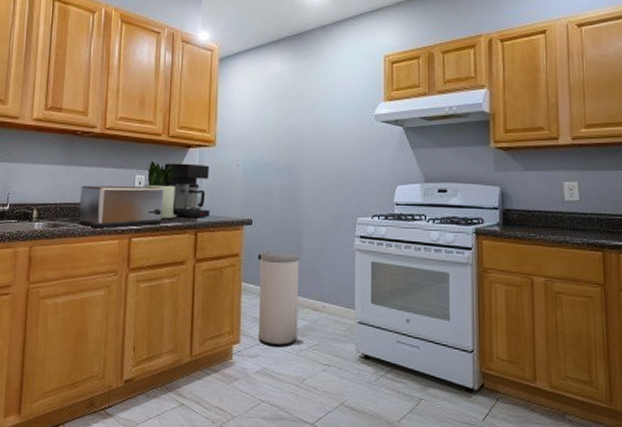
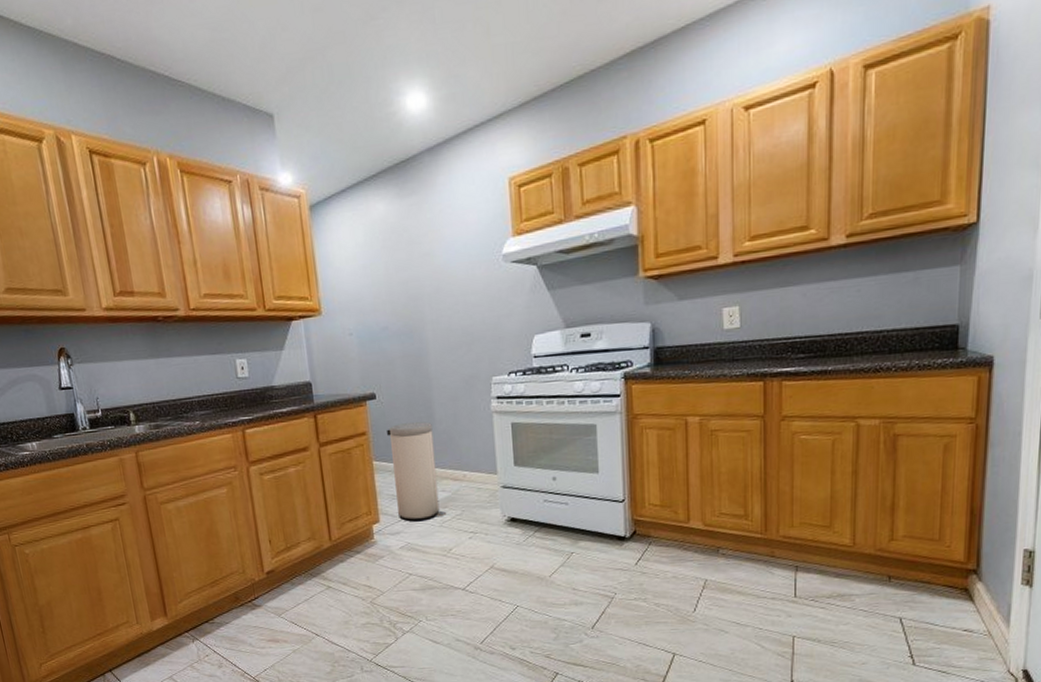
toaster: present [78,185,164,228] -> none [176,370,276,424]
planter: present [143,160,177,220] -> none [246,339,291,406]
coffee maker: present [164,163,210,218] -> none [266,338,328,401]

